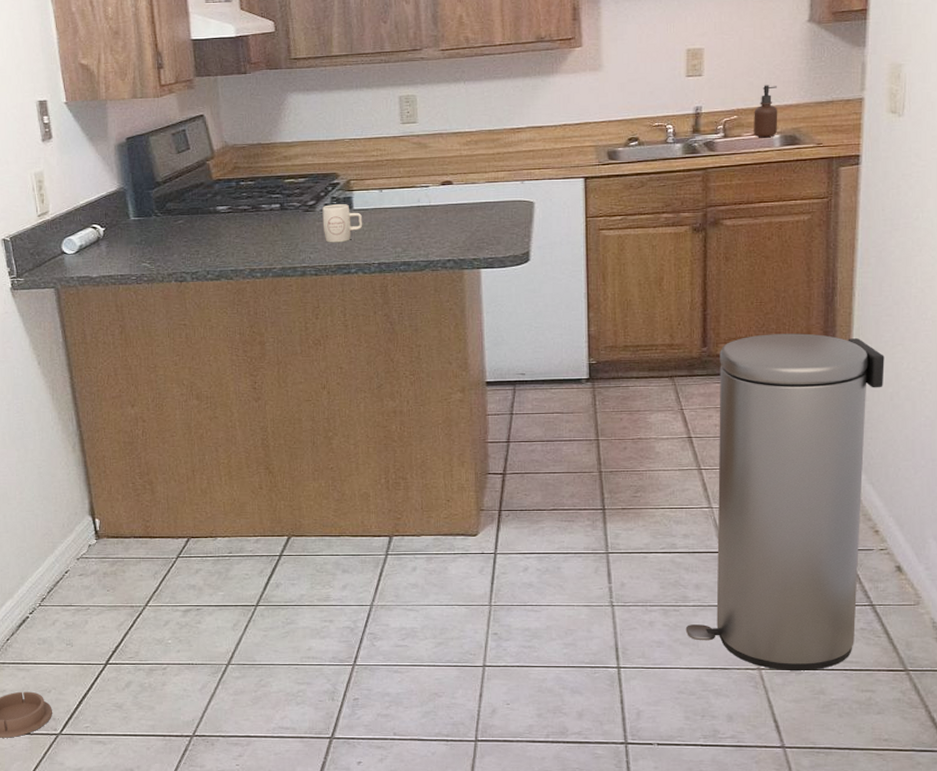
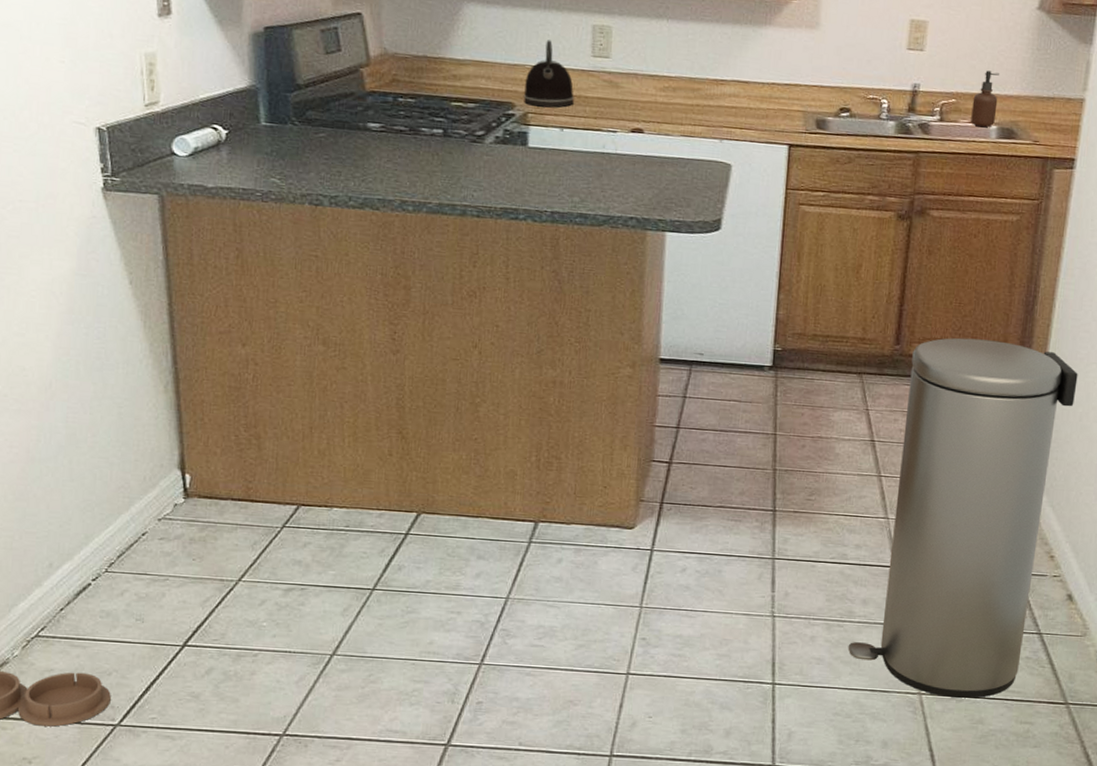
mug: present [322,204,363,243] -> none [491,137,538,184]
kettle: none [345,115,389,174] -> present [523,40,574,108]

